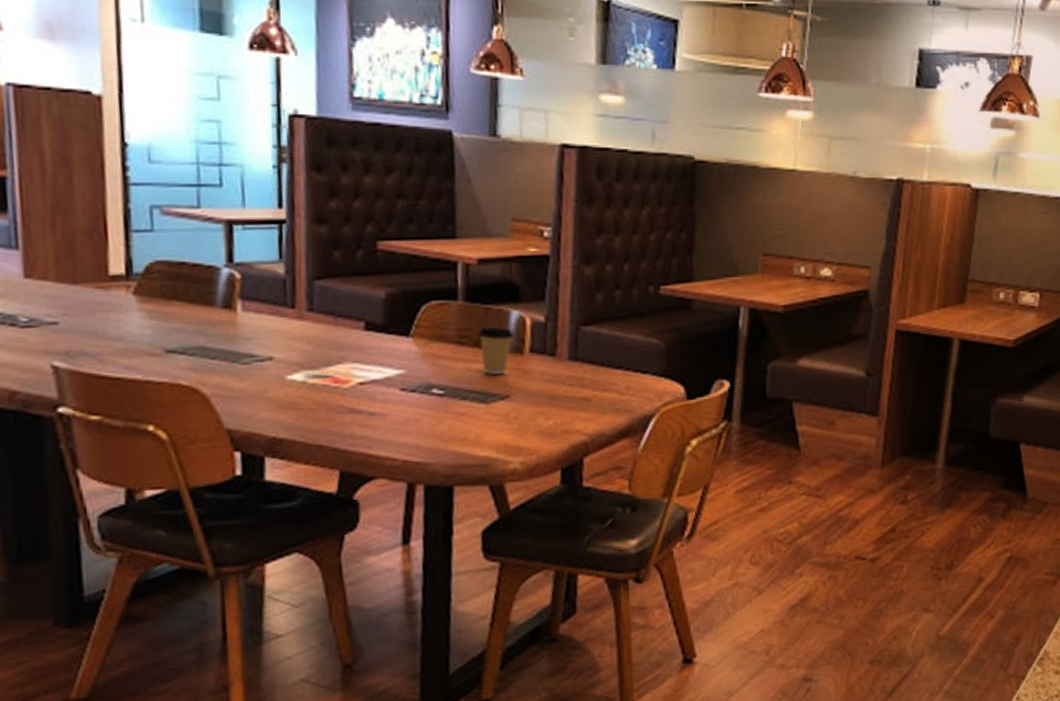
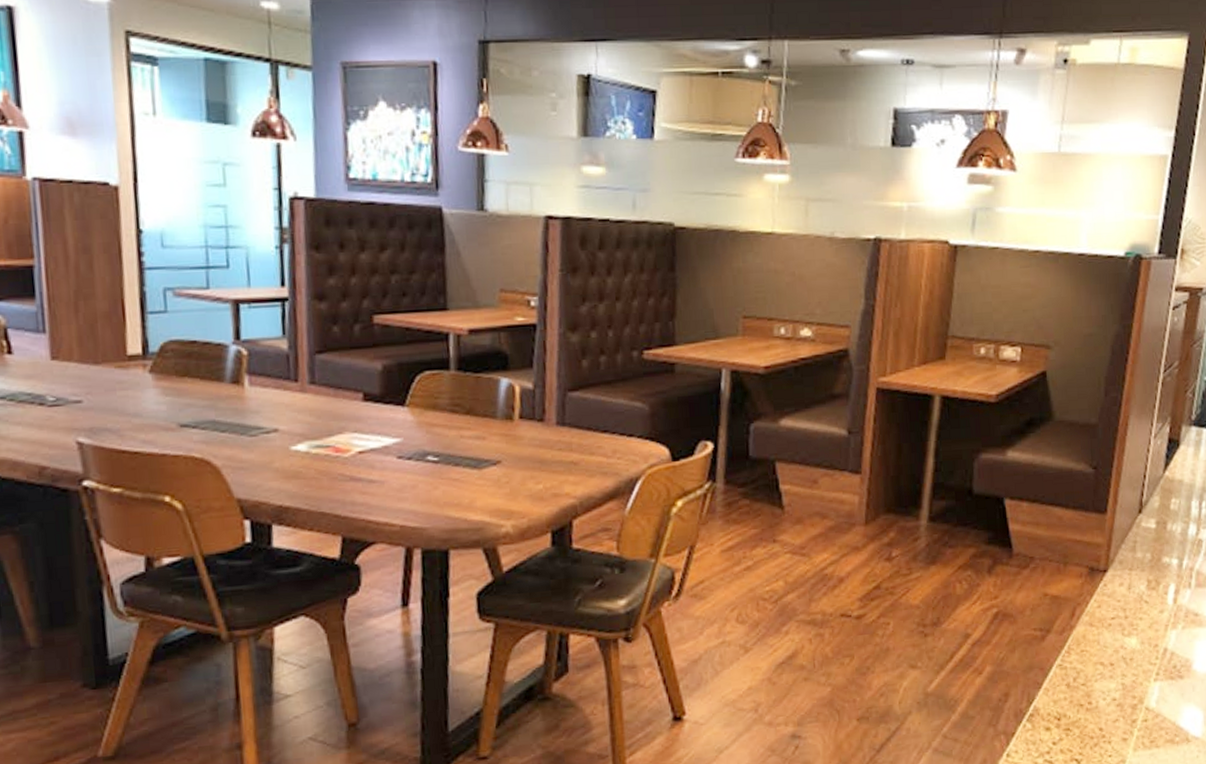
coffee cup: present [478,326,514,375] -> none [470,394,504,442]

